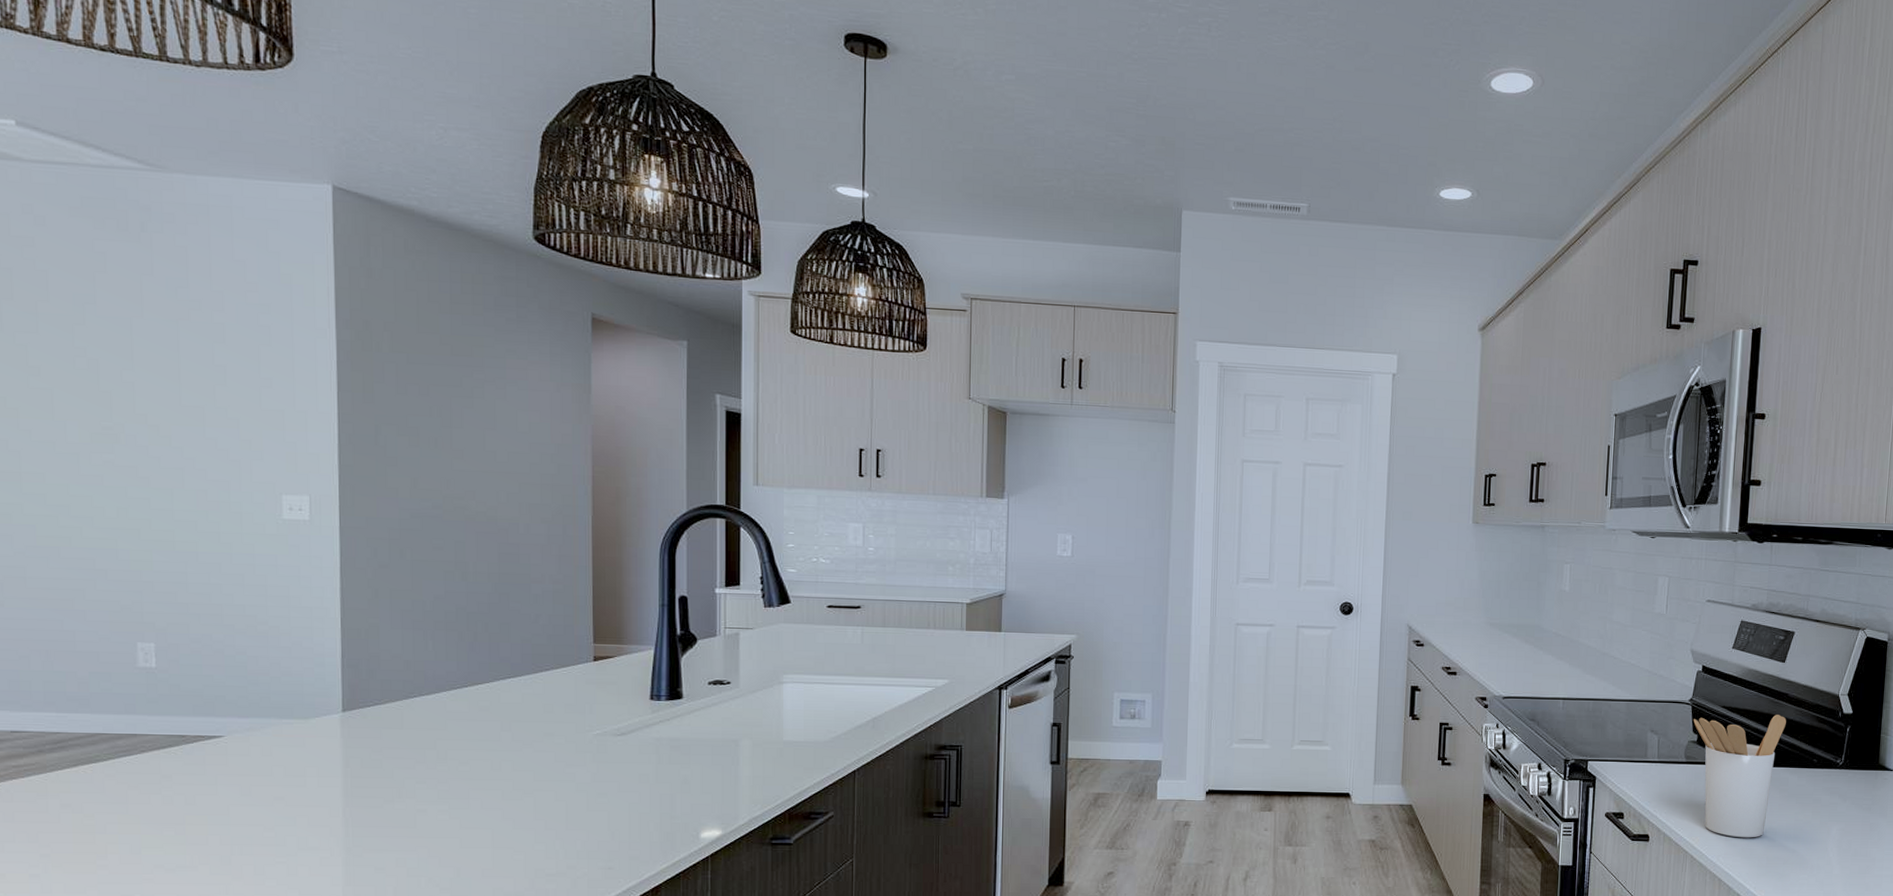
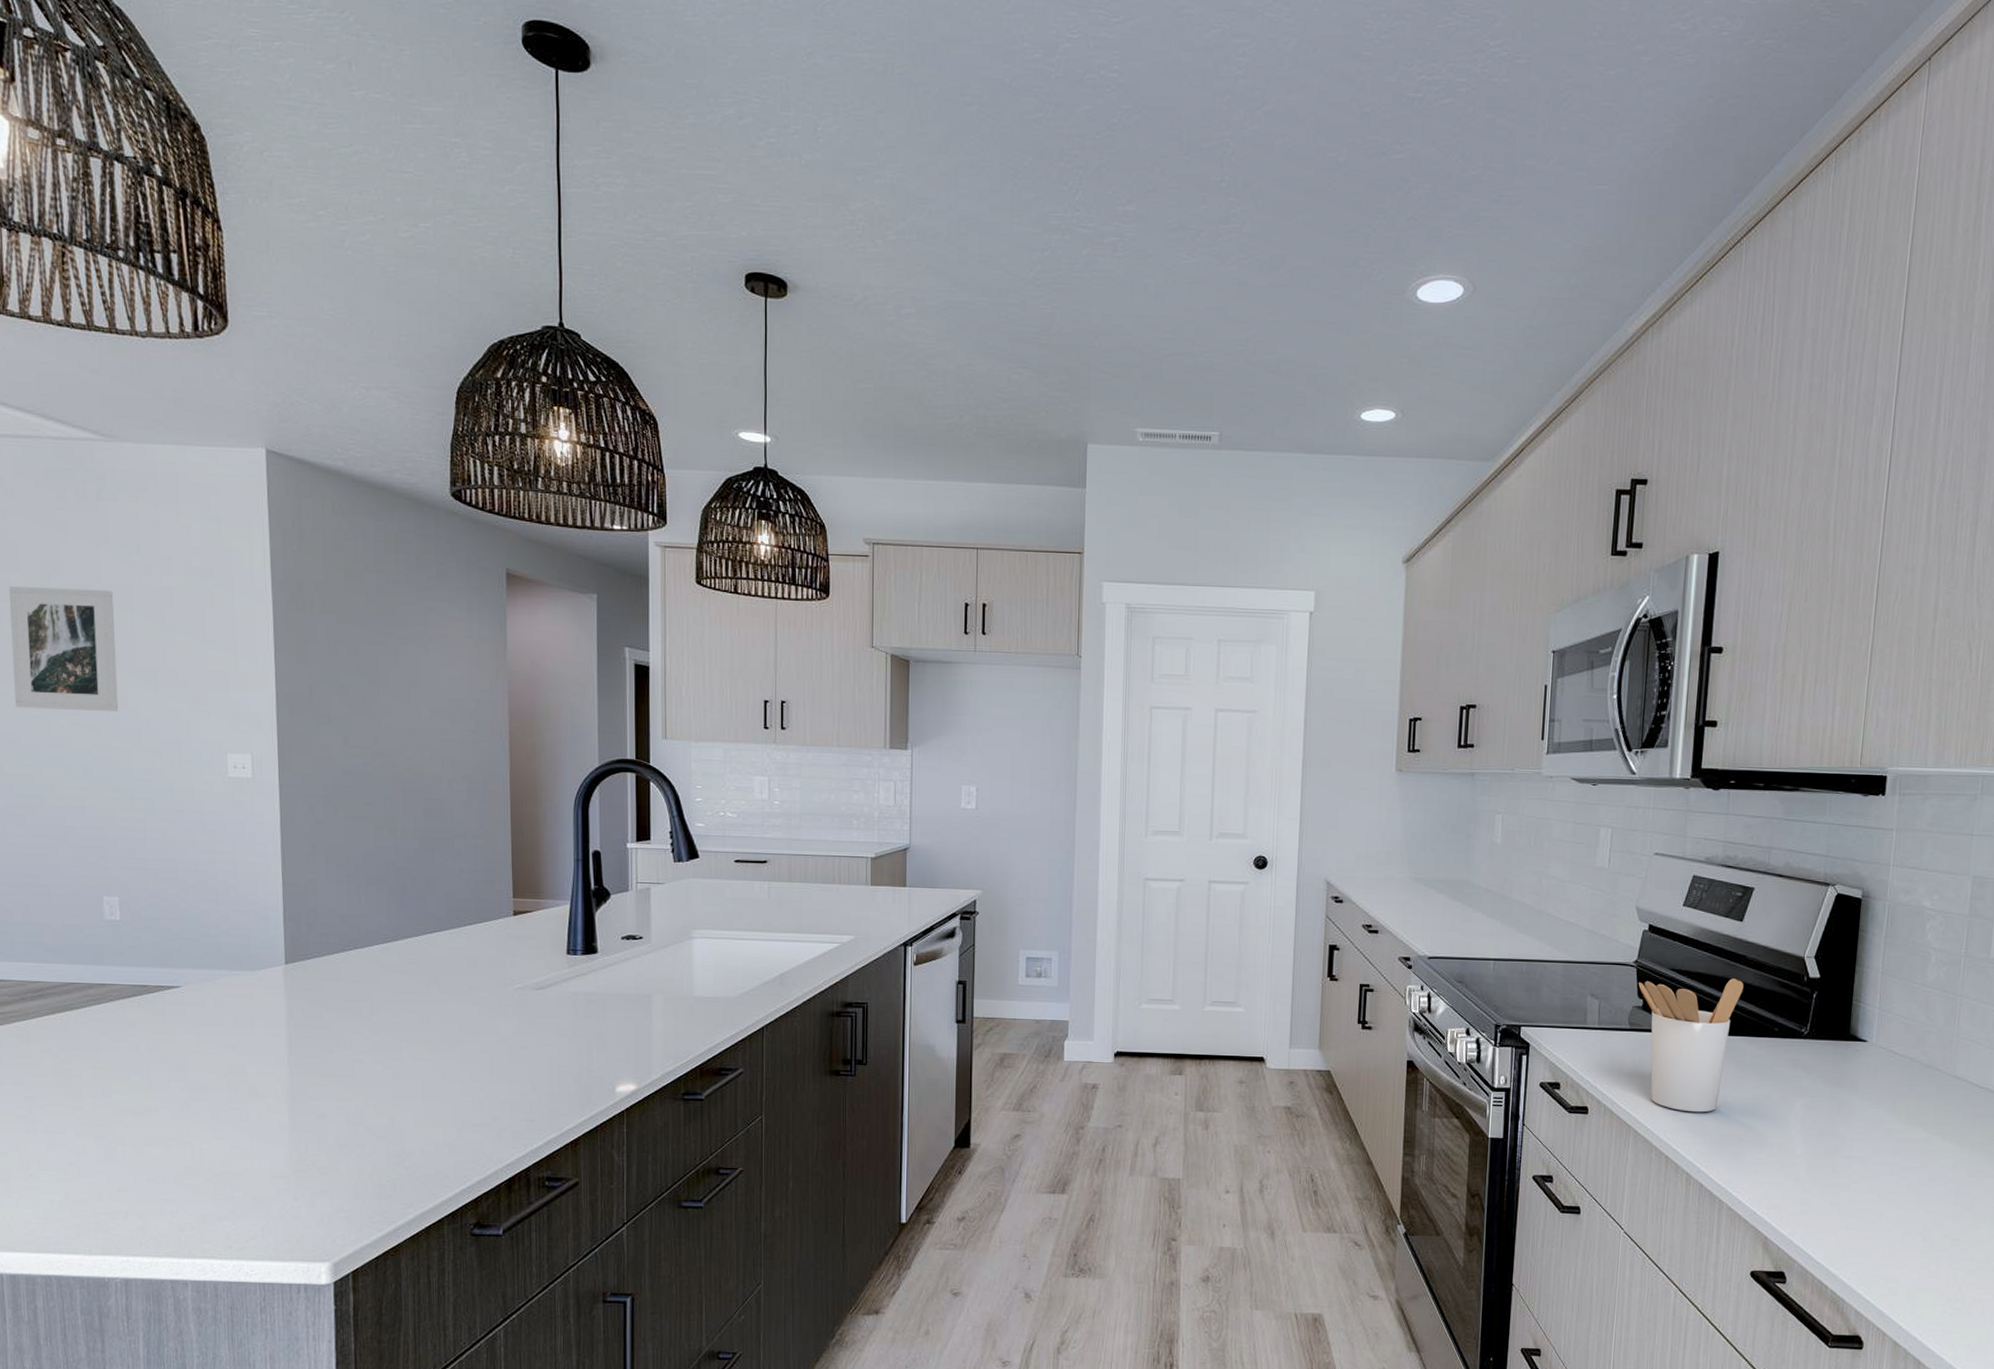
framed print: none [36,318,160,451] -> present [9,586,119,712]

